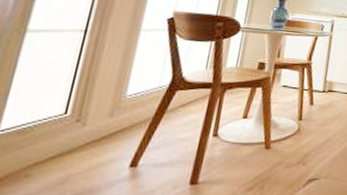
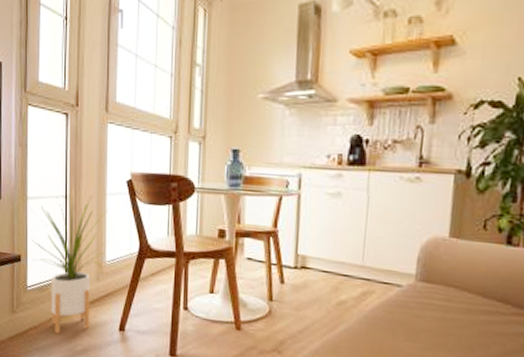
house plant: none [16,29,142,184] -> present [31,195,110,335]

